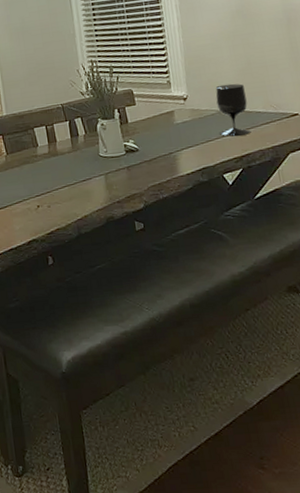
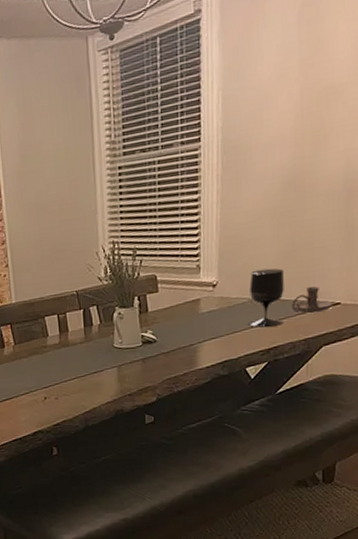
candle holder: none [256,99,291,123] -> present [292,286,332,313]

